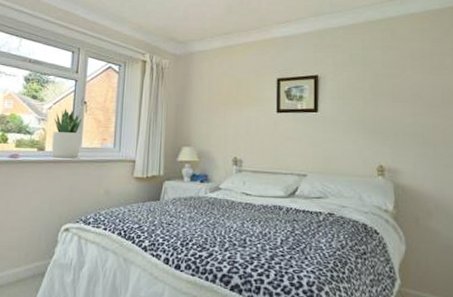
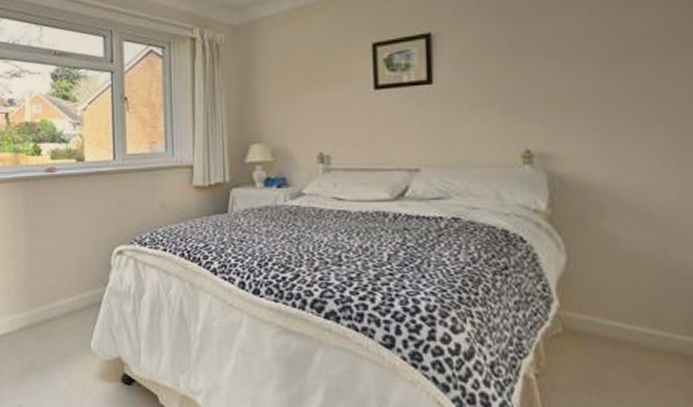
planter: present [51,108,82,160] -> none [91,106,125,170]

